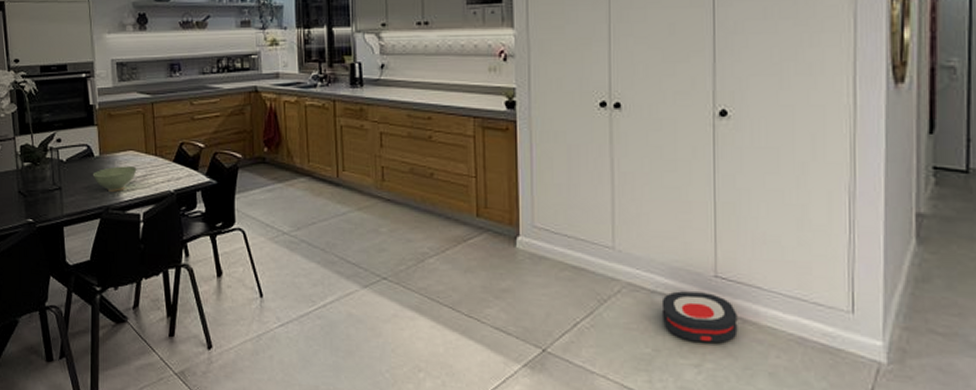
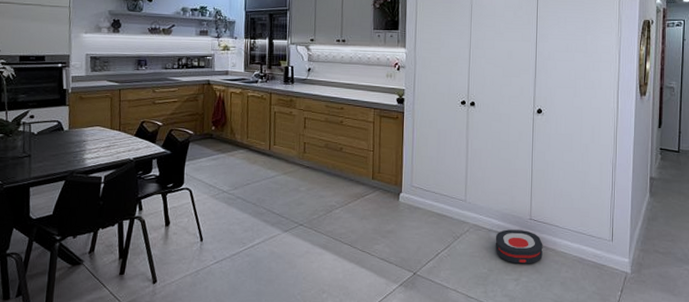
bowl: present [92,166,137,192] -> none [61,138,102,159]

